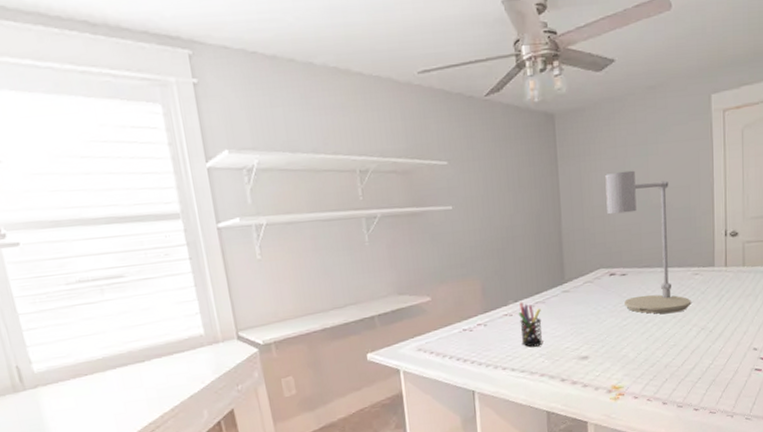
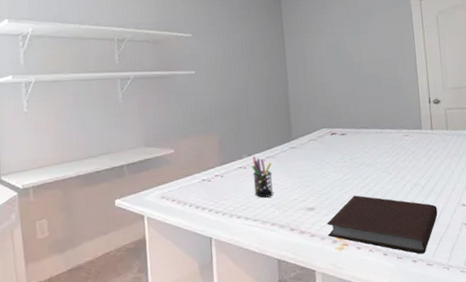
notebook: none [601,341,725,402] -> present [326,195,438,254]
desk lamp: present [605,170,691,314] -> none [324,46,404,171]

